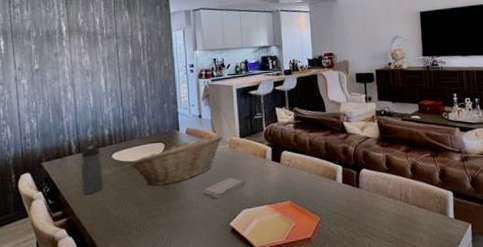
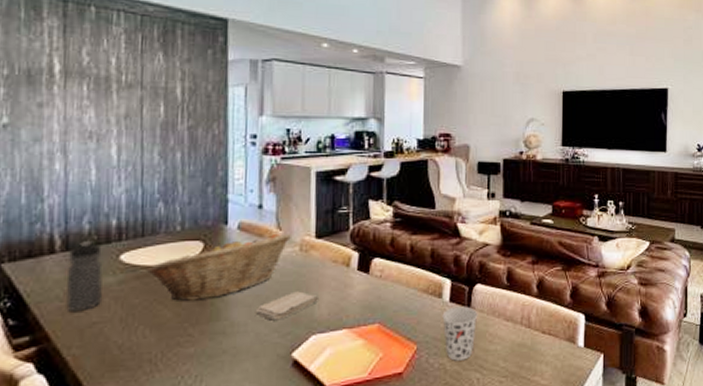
cup: none [337,186,366,229] -> present [442,306,478,361]

